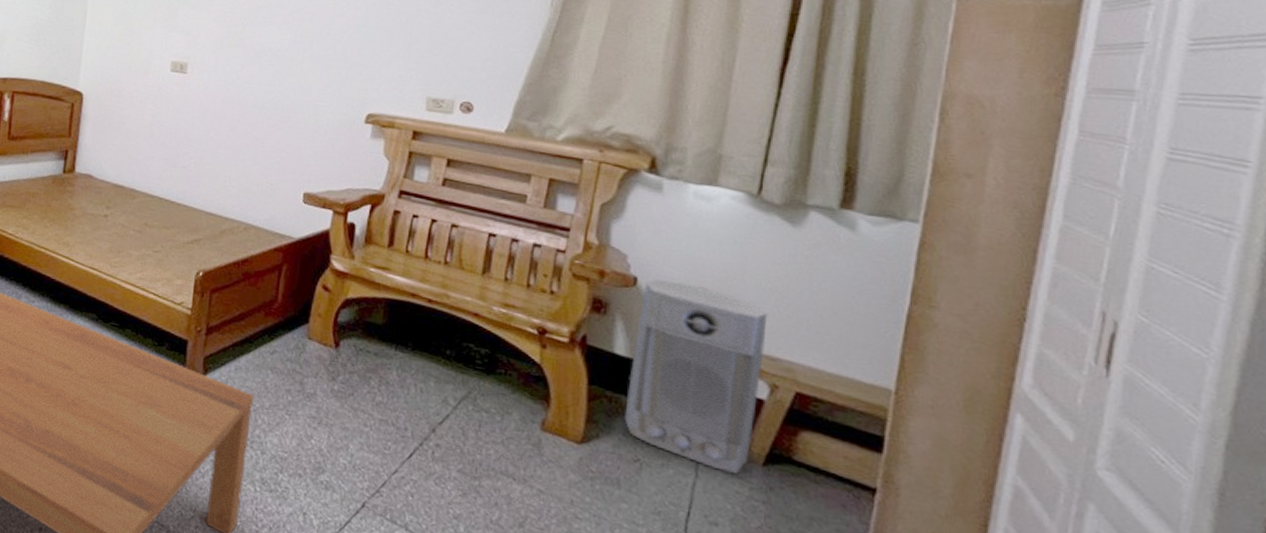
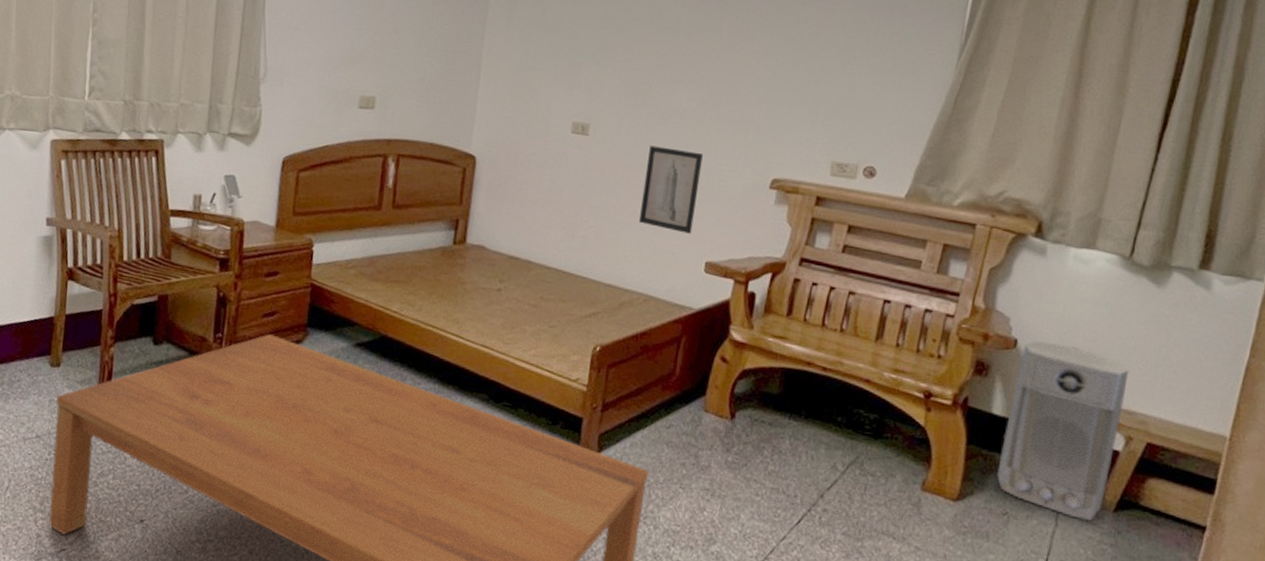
wall art: none [238,82,297,166] -> present [639,145,703,234]

